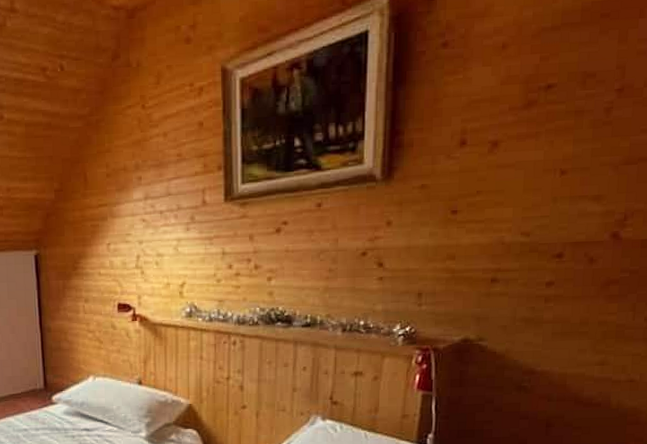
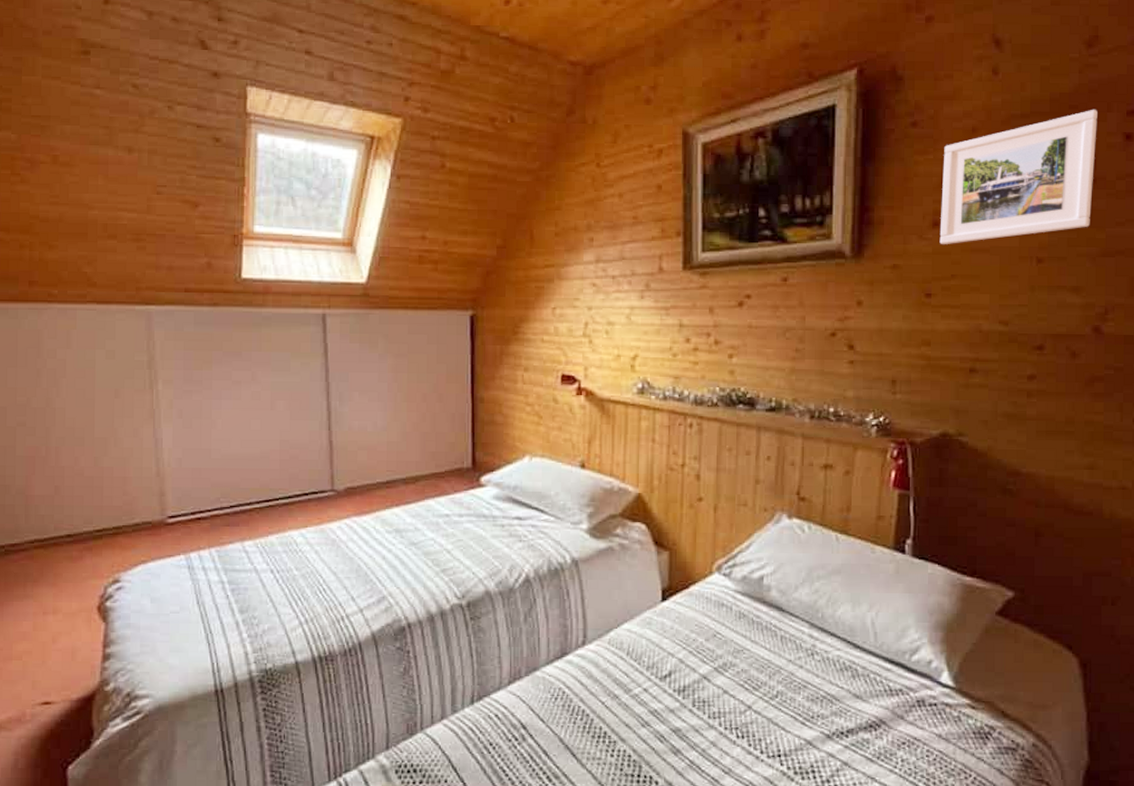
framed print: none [466,15,629,163] -> present [939,109,1097,245]

